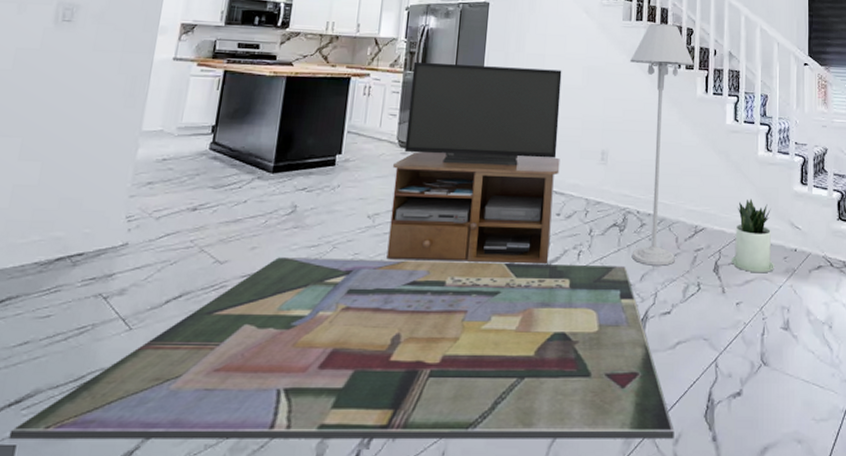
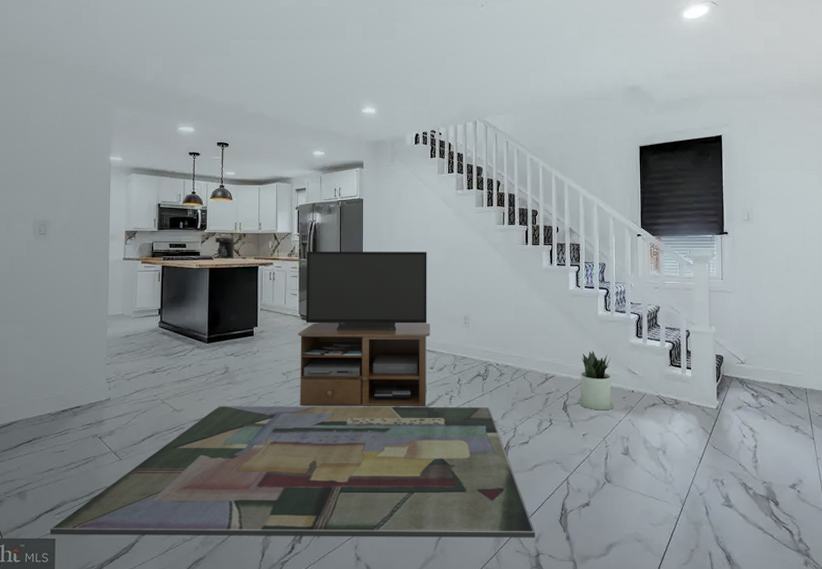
coffee maker: none [293,38,324,67] -> present [213,237,235,259]
floor lamp: present [629,23,694,266] -> none [483,207,539,406]

